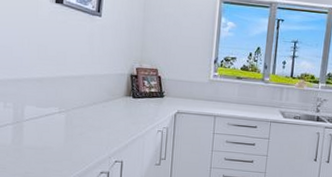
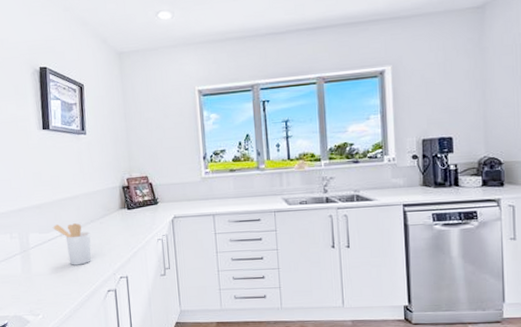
utensil holder: none [52,101,91,144] -> present [52,223,91,265]

